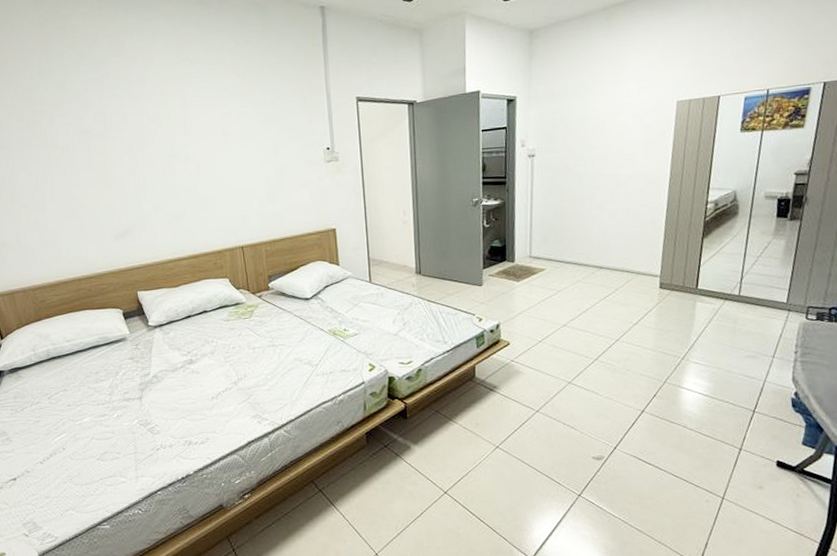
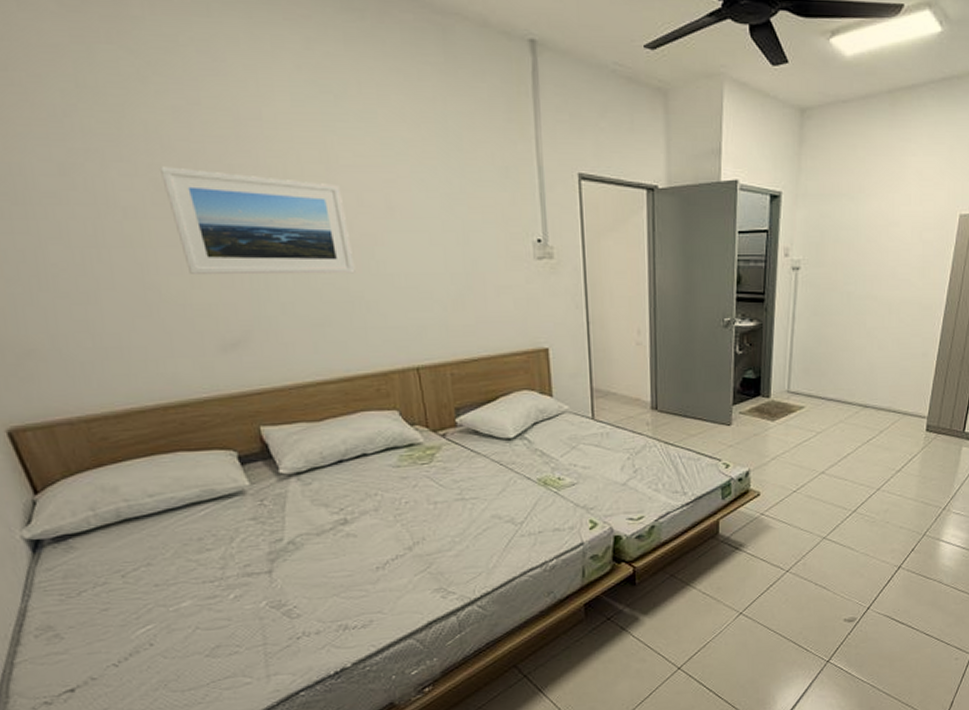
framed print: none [83,118,202,188] -> present [159,166,356,275]

